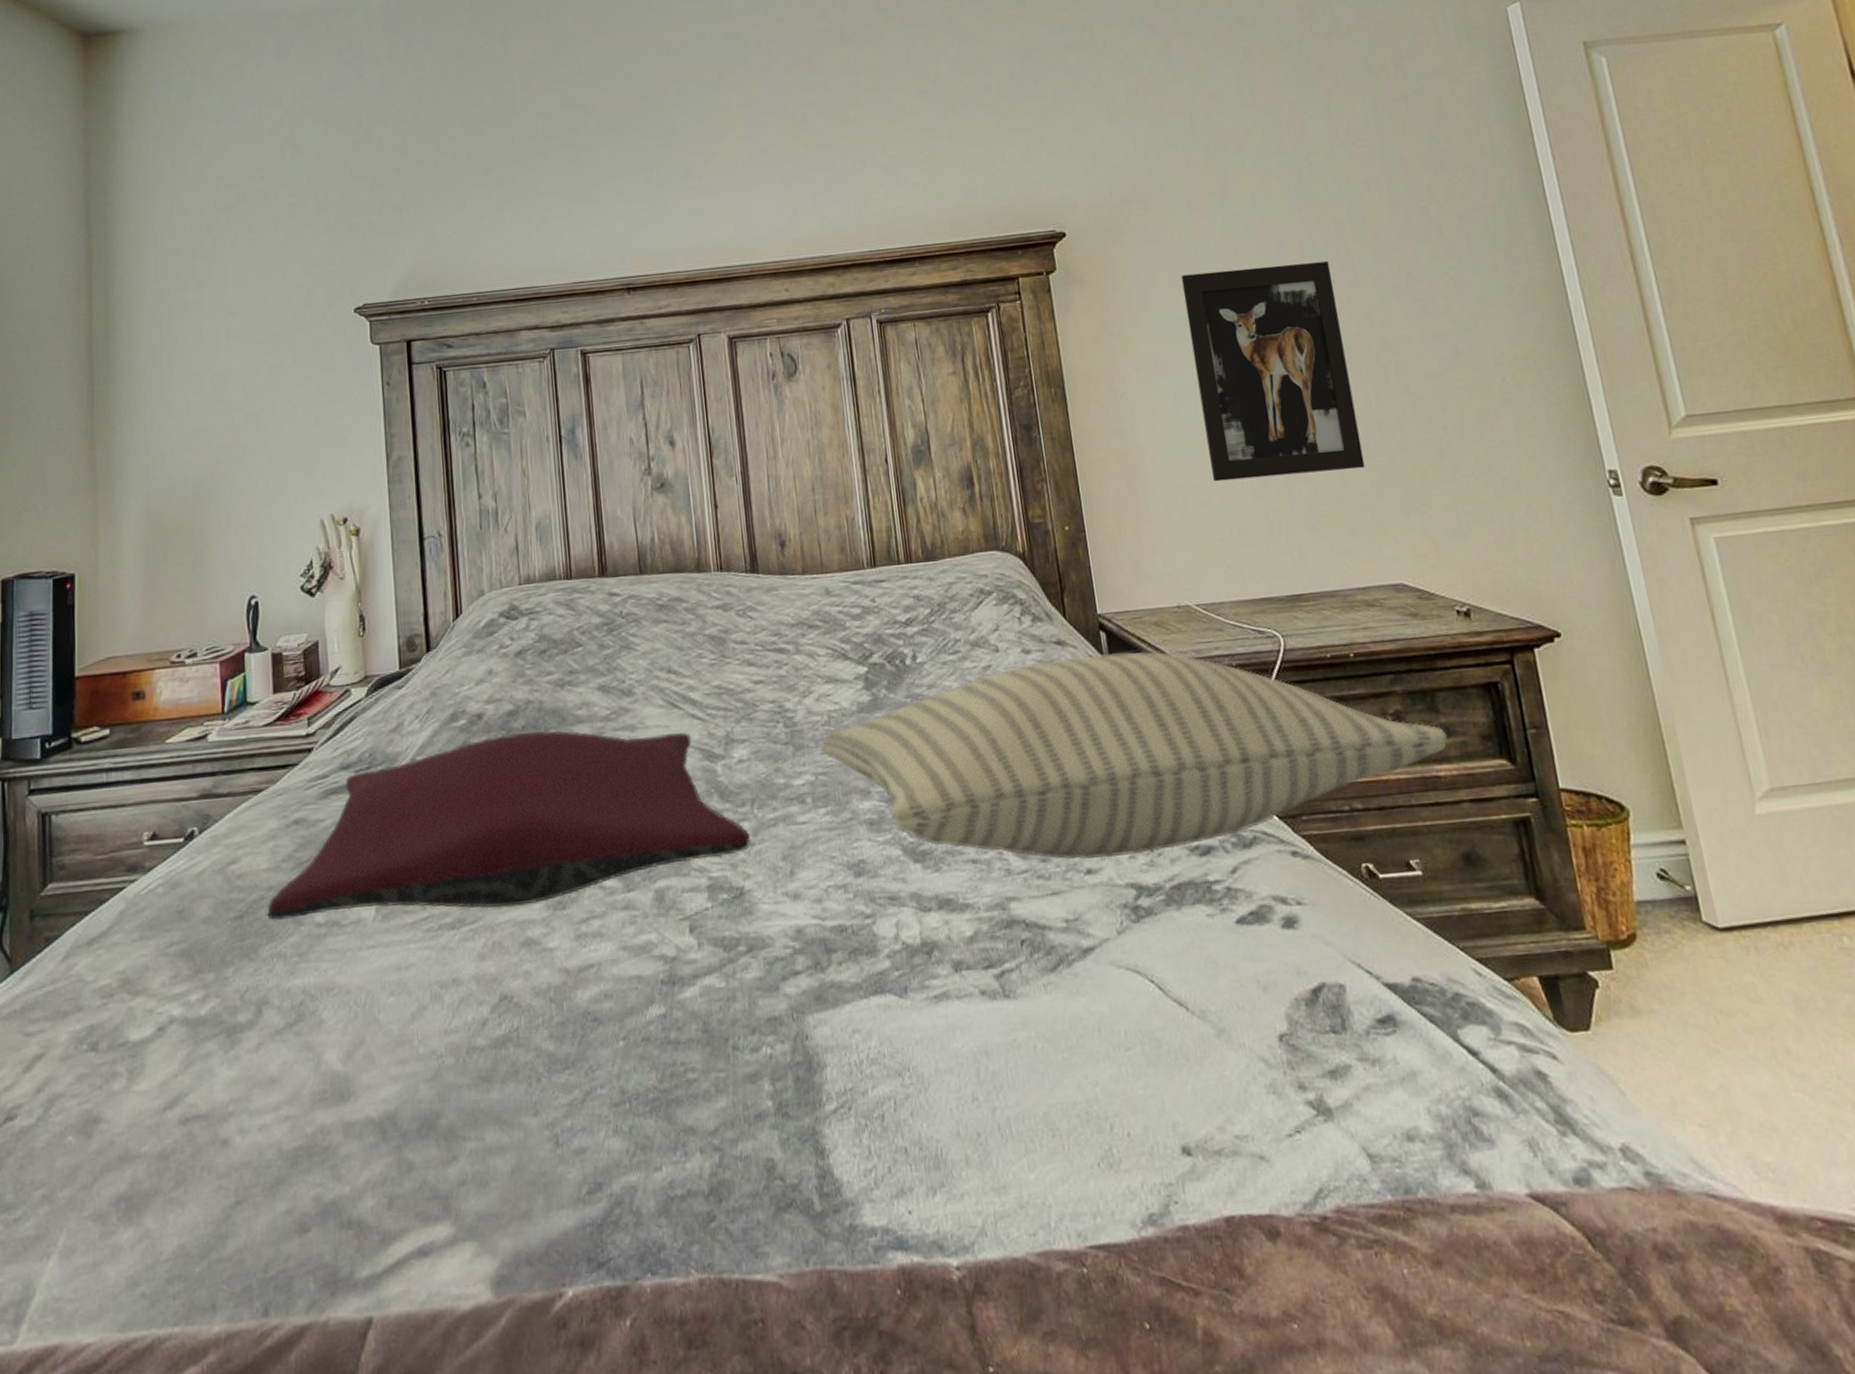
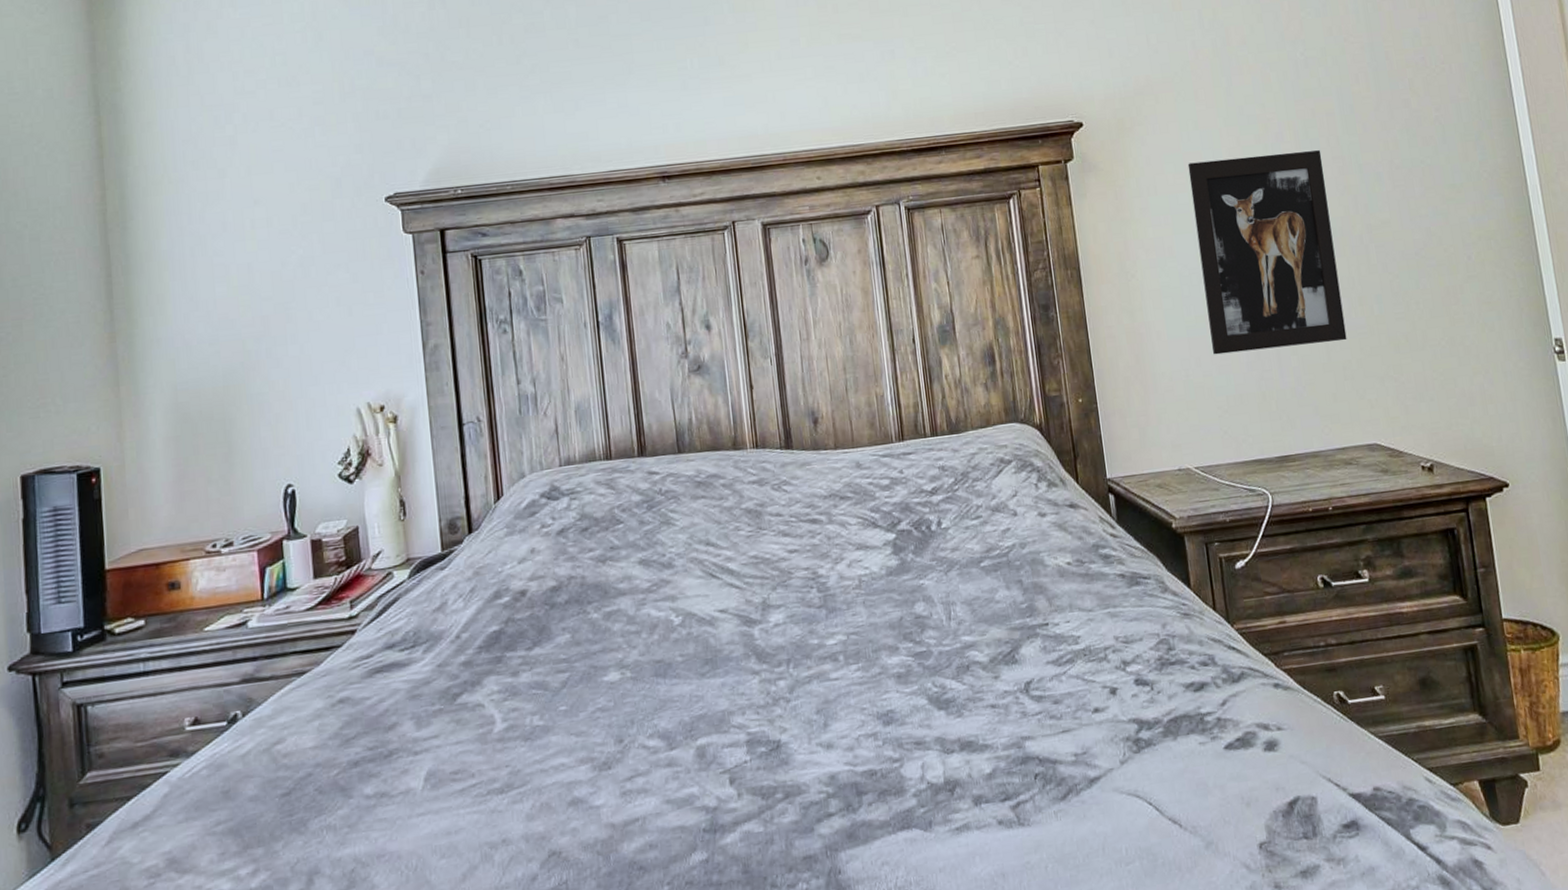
pillow: present [267,730,751,920] -> none [315,600,787,795]
pillow: present [819,651,1449,860] -> none [851,511,1412,700]

